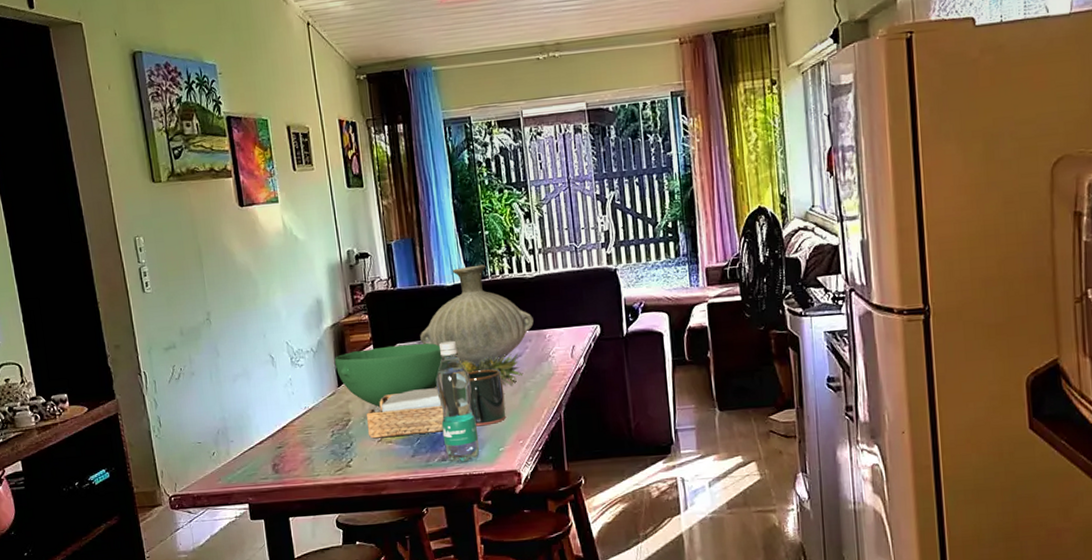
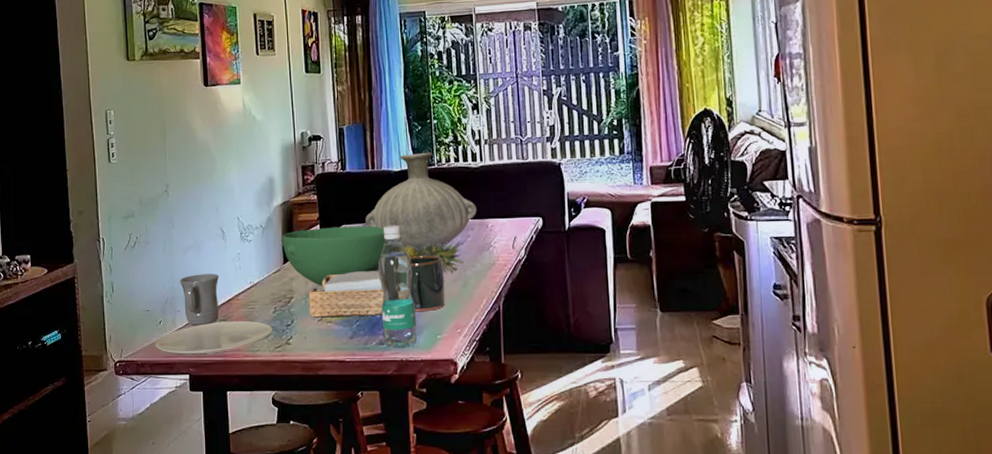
plate: none [210,446,332,485] -> present [155,320,273,355]
mug: none [231,401,275,455] -> present [180,274,220,326]

